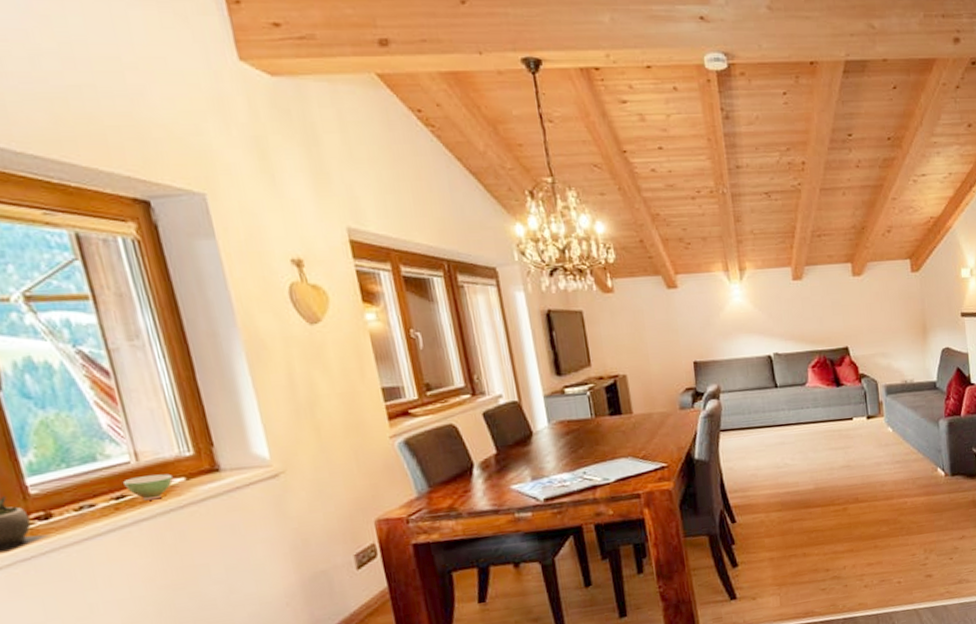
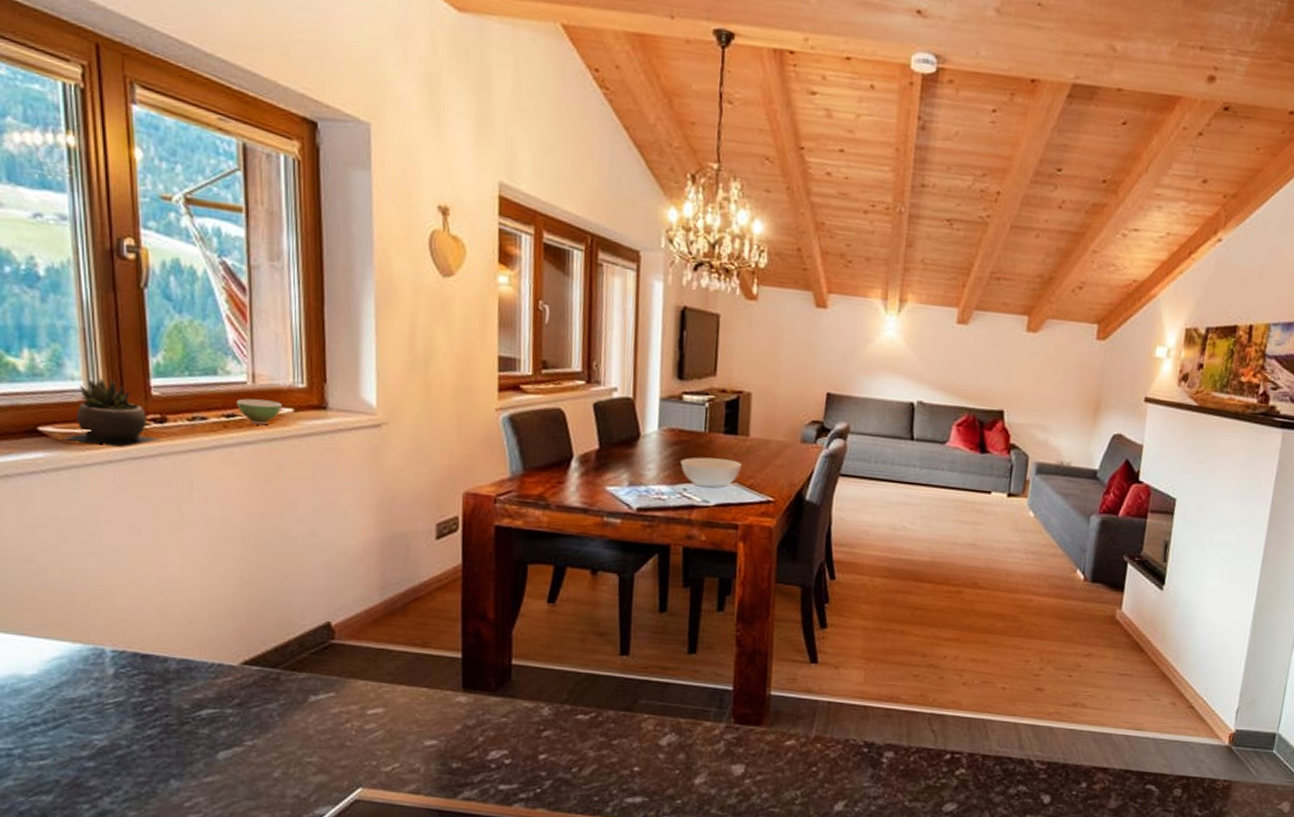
bowl: none [575,437,632,468] -> present [680,457,742,489]

